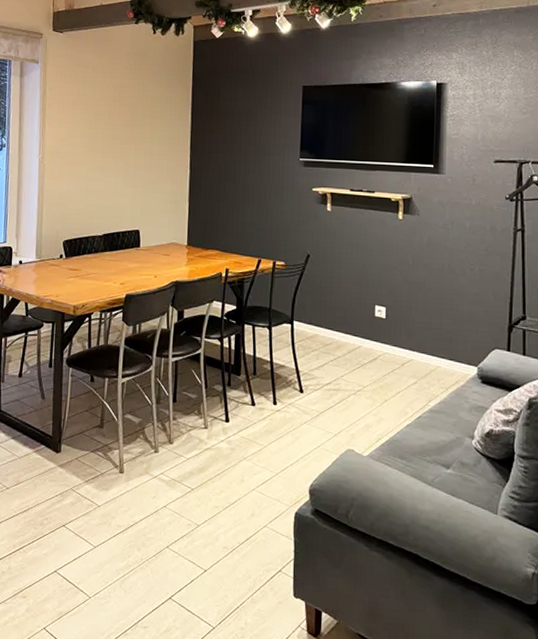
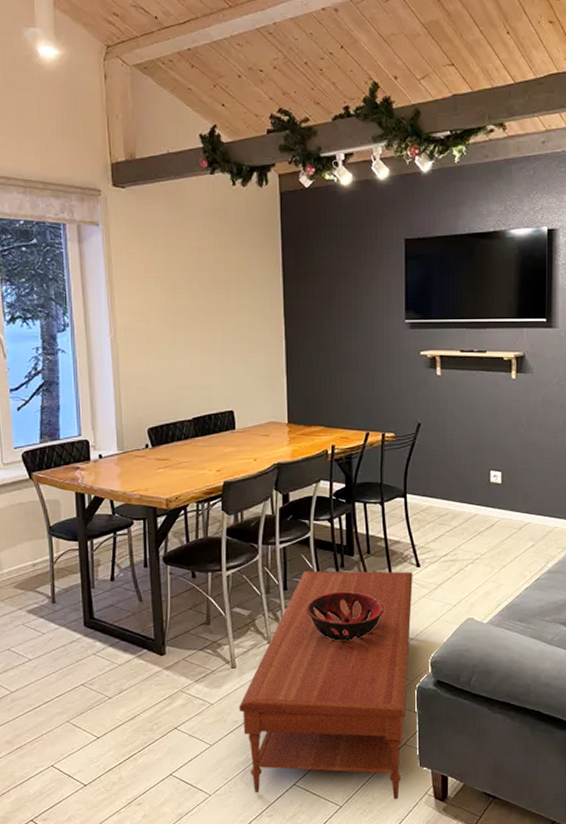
coffee table: none [123,385,296,629] -> present [239,570,413,800]
decorative bowl: none [192,409,267,459] -> present [306,591,385,641]

